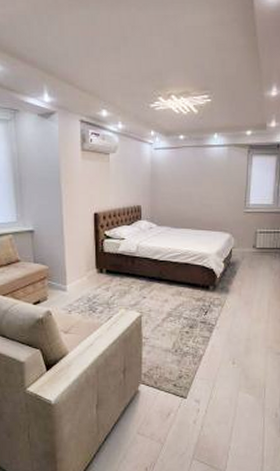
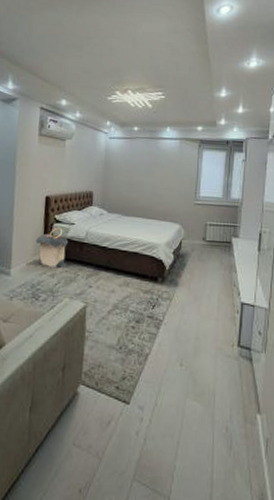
laundry hamper: none [88,243,121,282] -> present [35,227,69,269]

